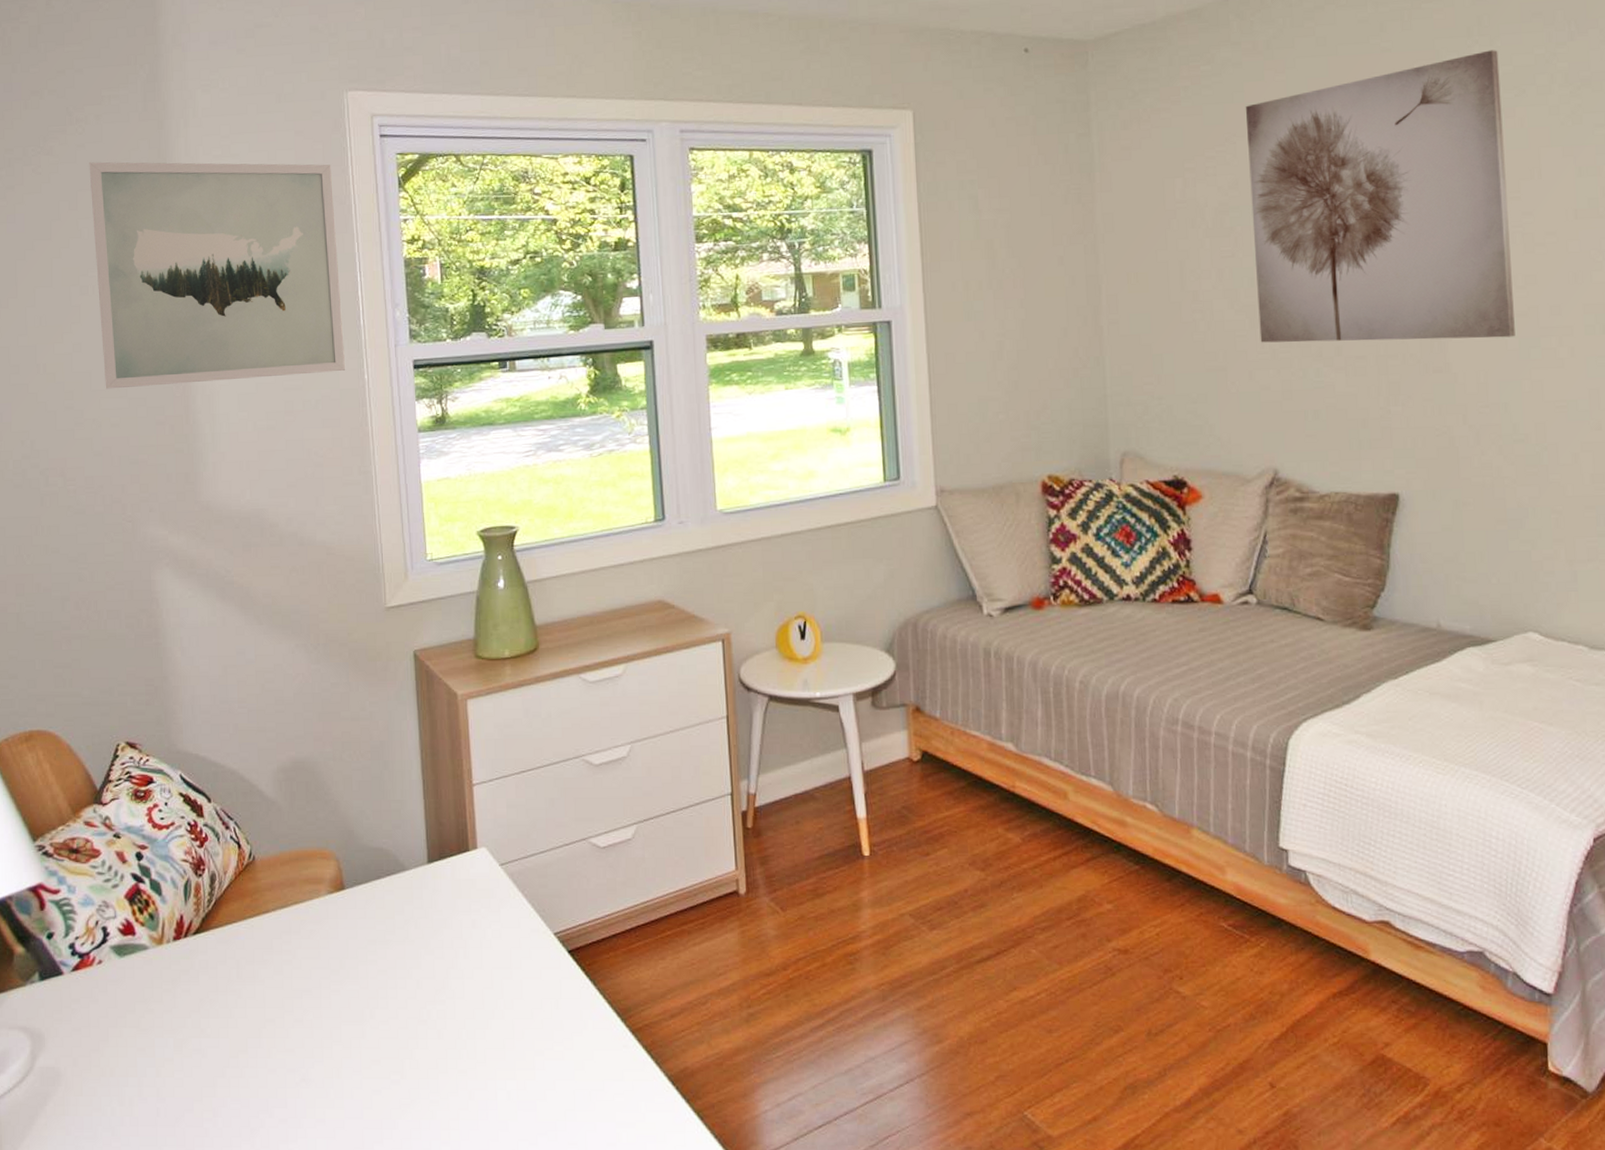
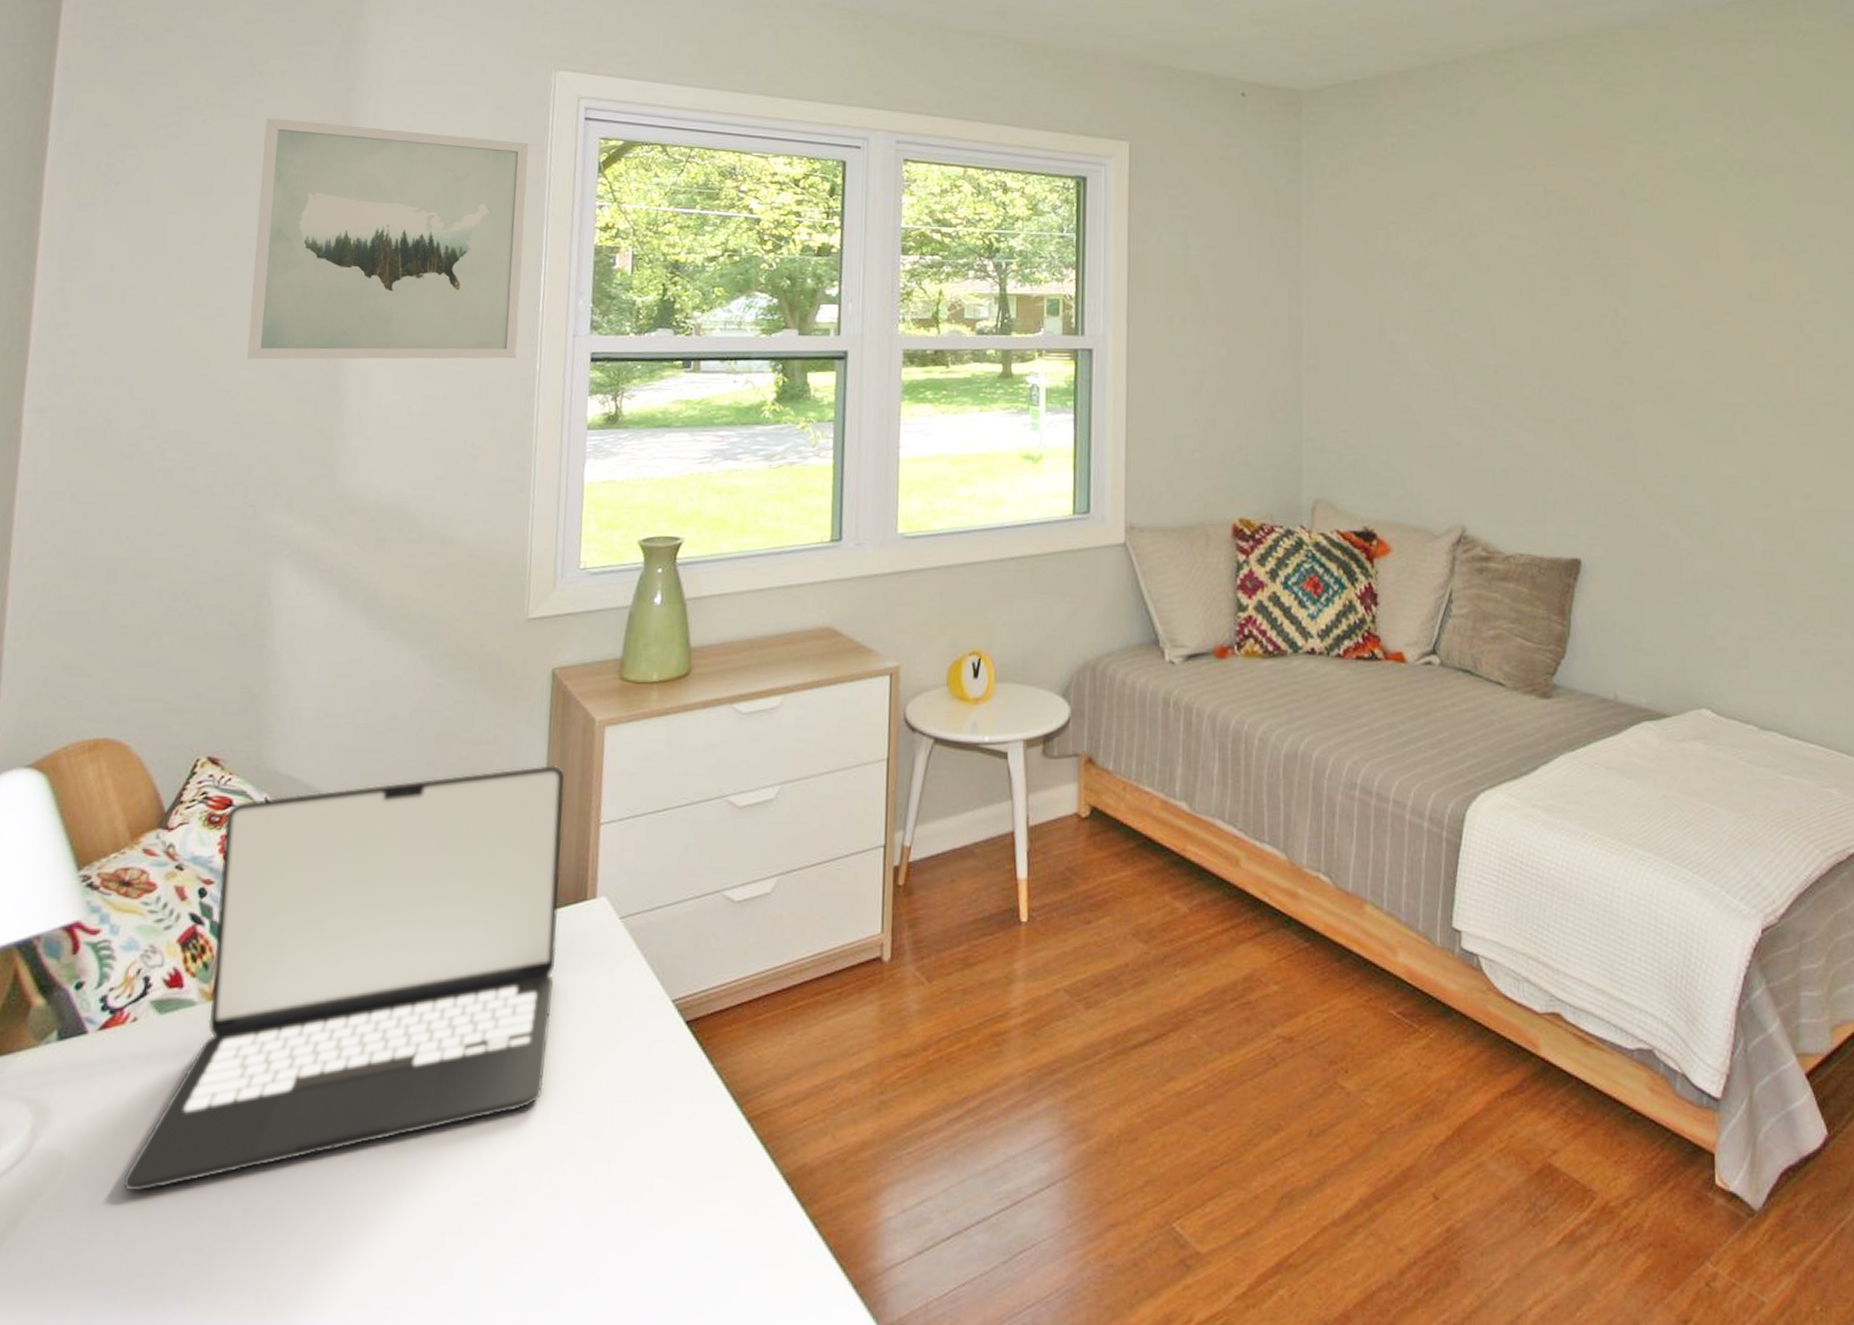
laptop: none [111,735,451,1099] -> present [123,764,565,1192]
wall art: present [1245,50,1515,343] -> none [1447,135,1693,411]

